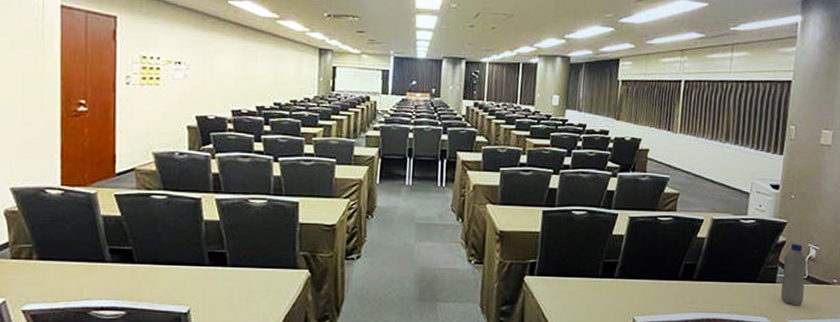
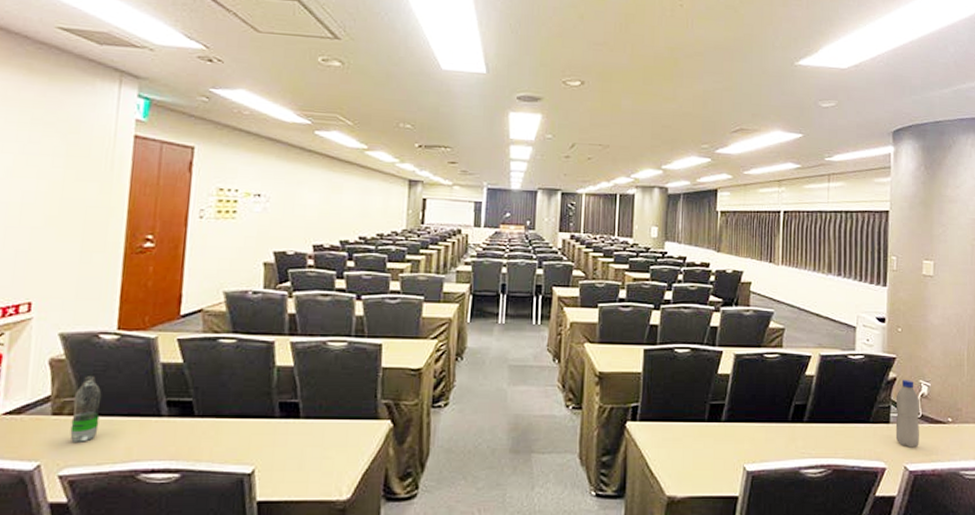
bottle: none [28,226,53,283] -> present [70,376,102,442]

